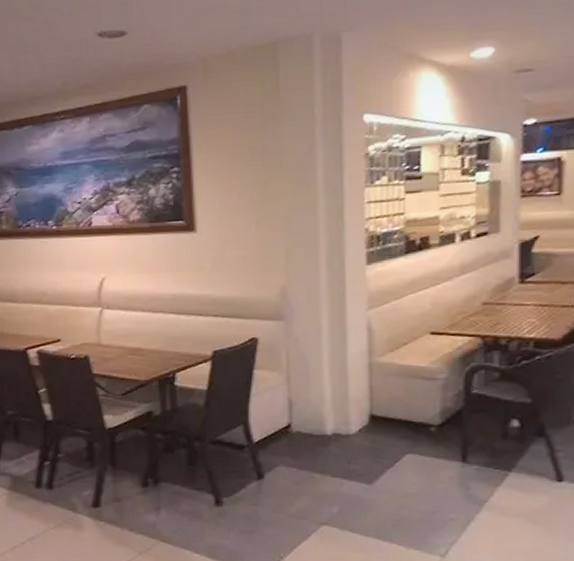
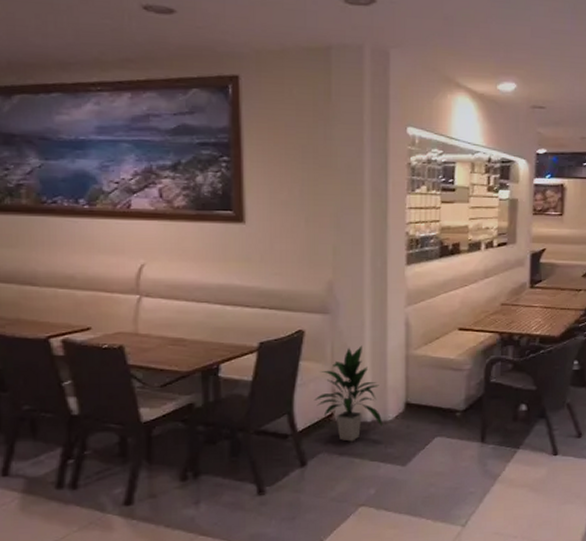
indoor plant: none [269,353,345,455] -> present [314,345,383,442]

